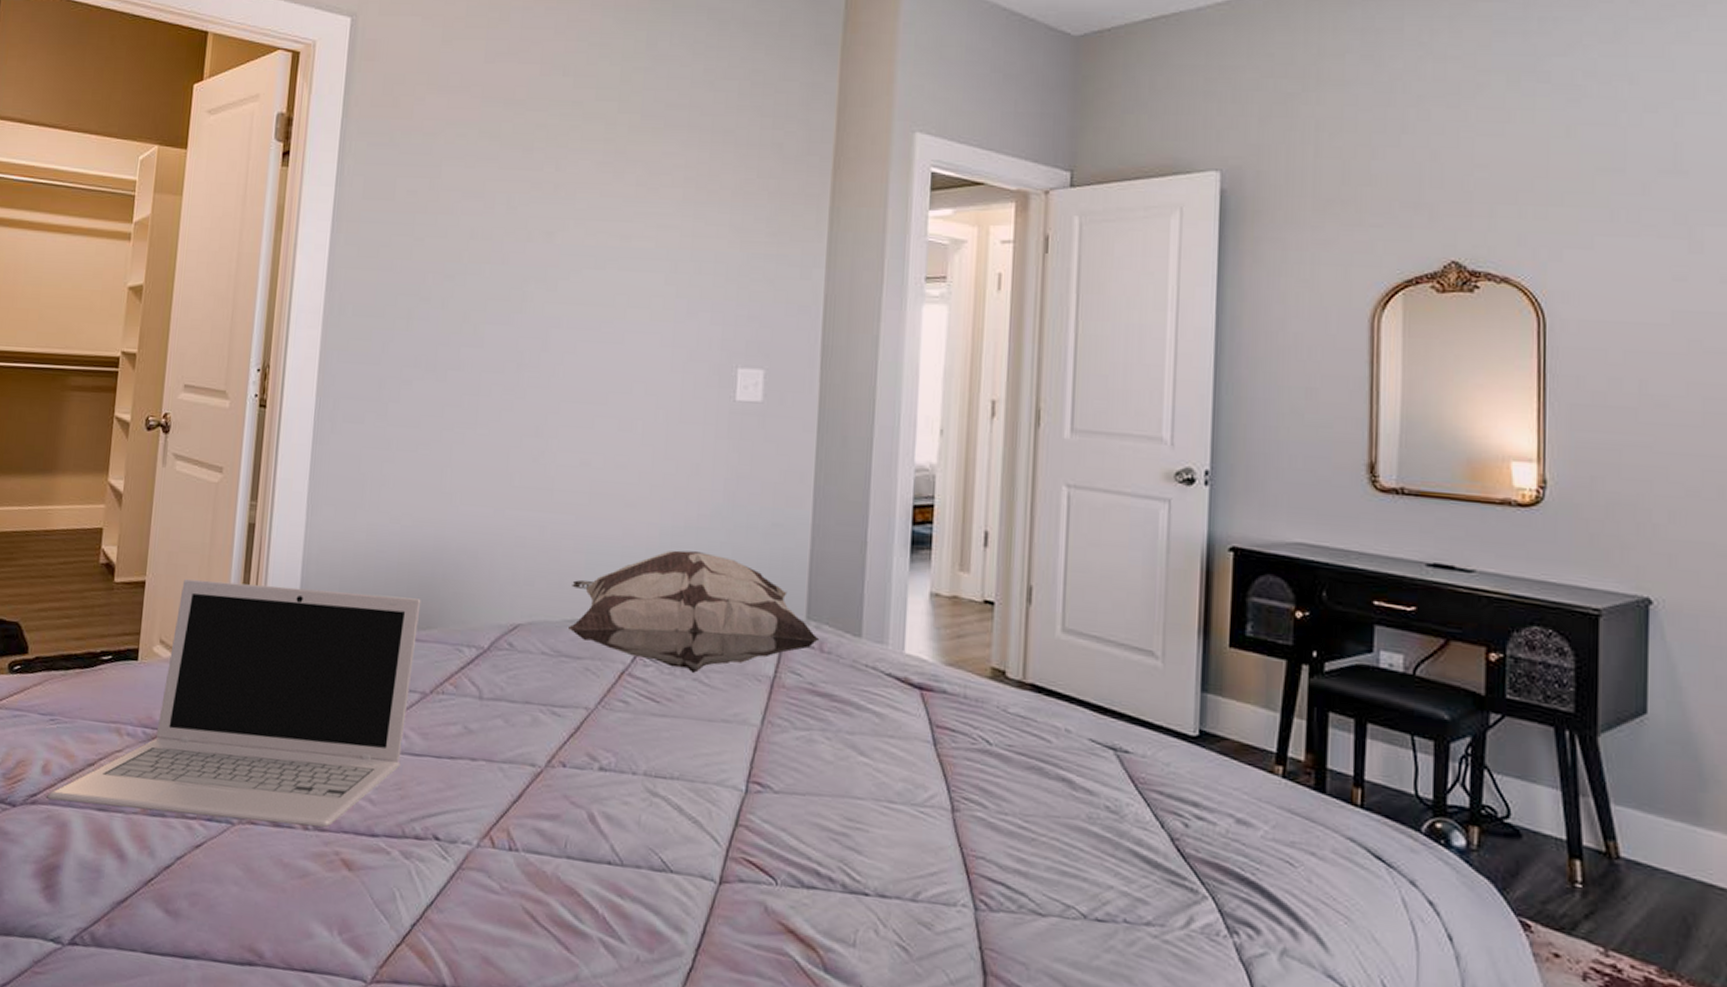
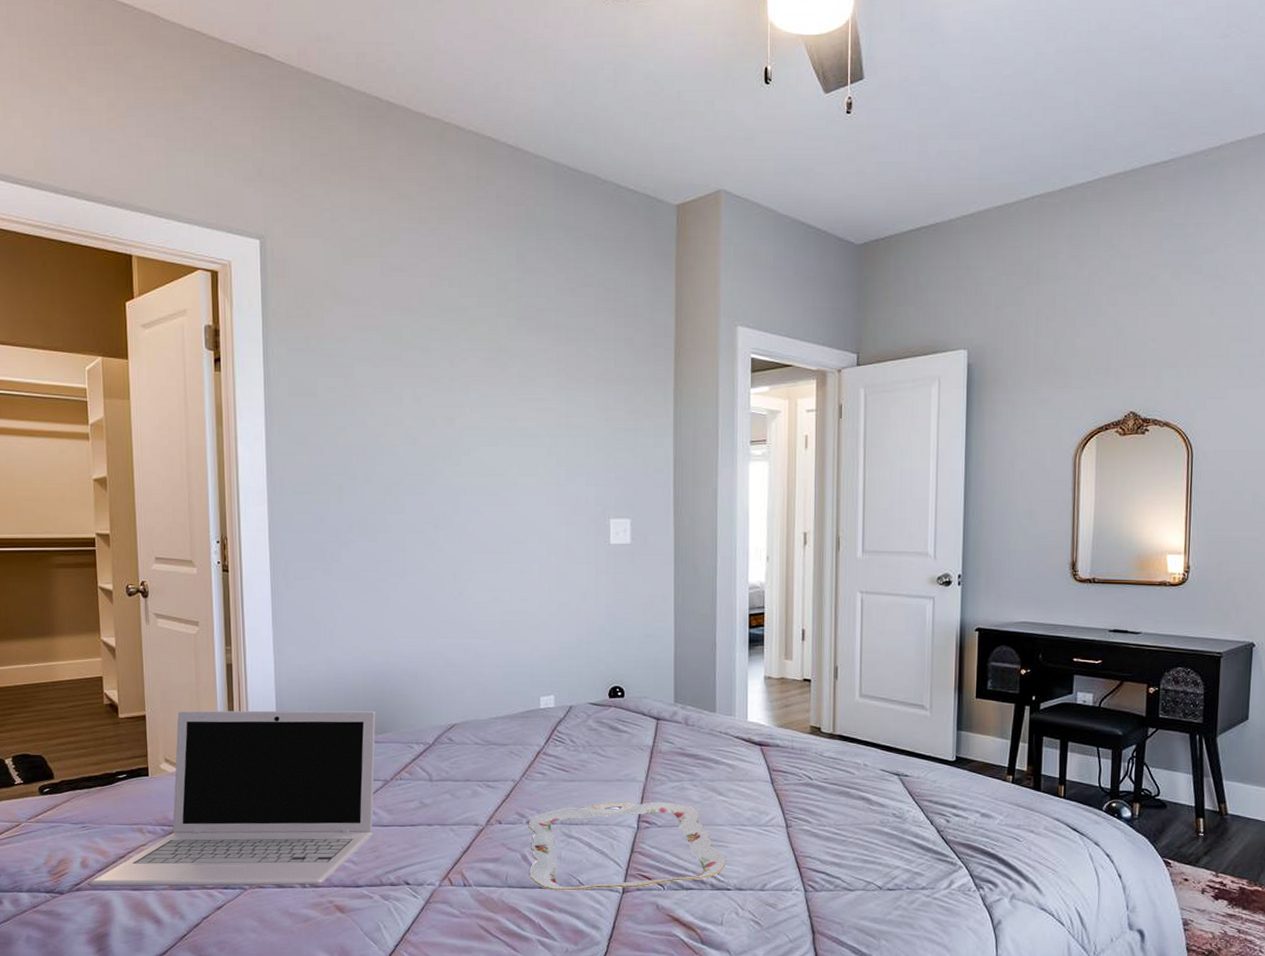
decorative pillow: present [568,550,820,673] -> none [494,660,685,748]
serving tray: none [595,751,866,878] -> present [528,801,727,891]

